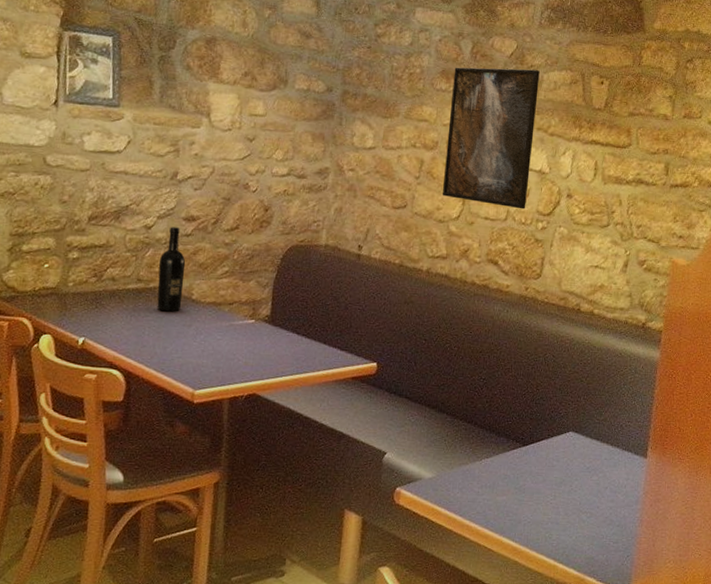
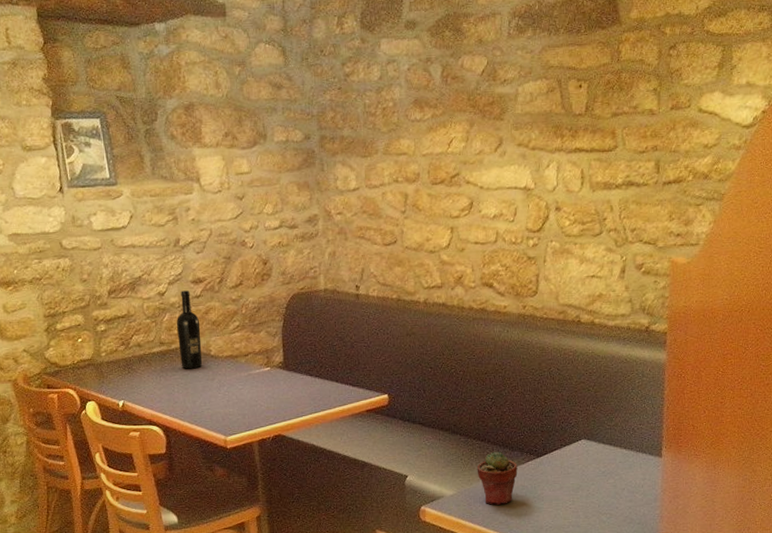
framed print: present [443,67,540,209] -> none [427,84,515,229]
potted succulent: none [459,435,502,493] -> present [477,451,518,505]

